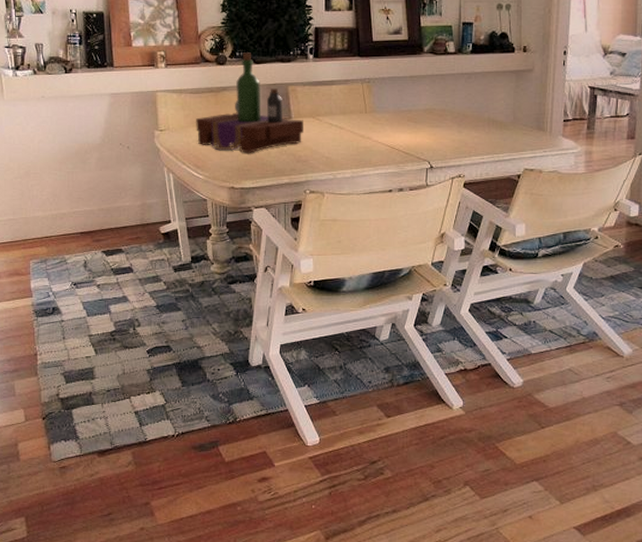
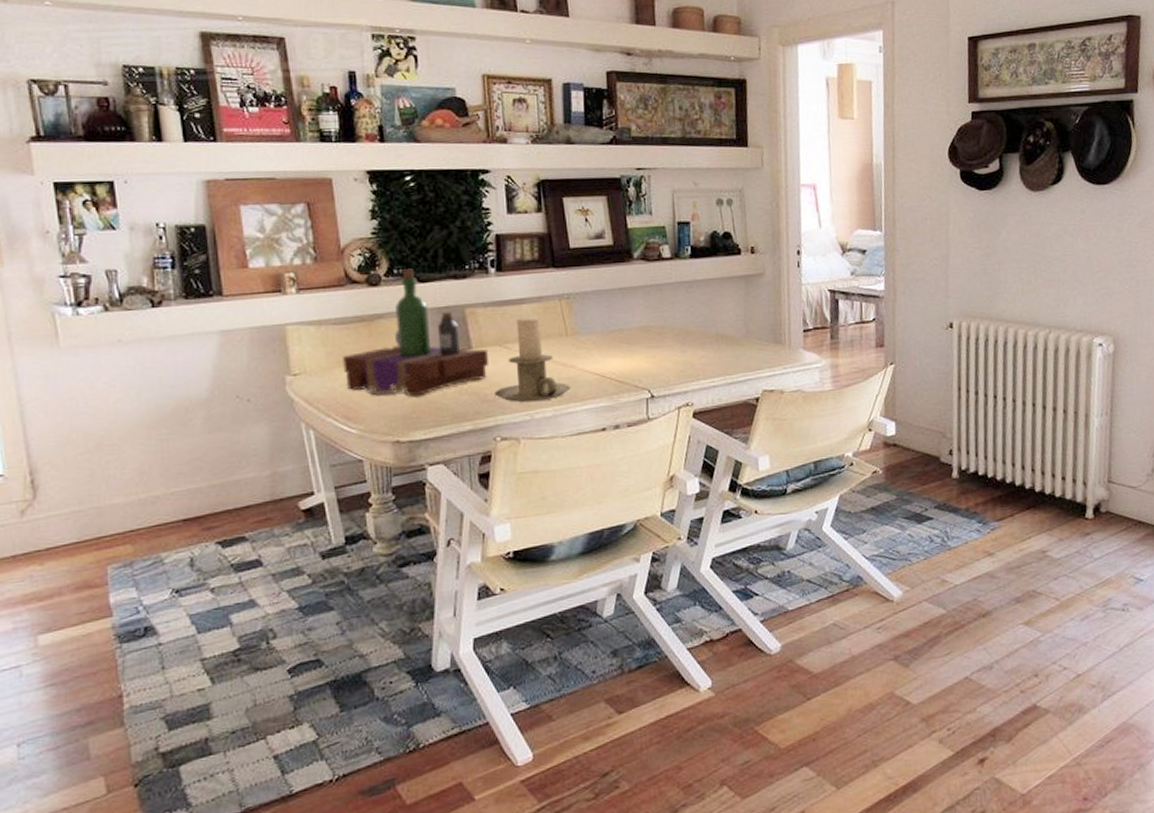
candle holder: none [307,96,367,165] -> present [494,317,571,402]

